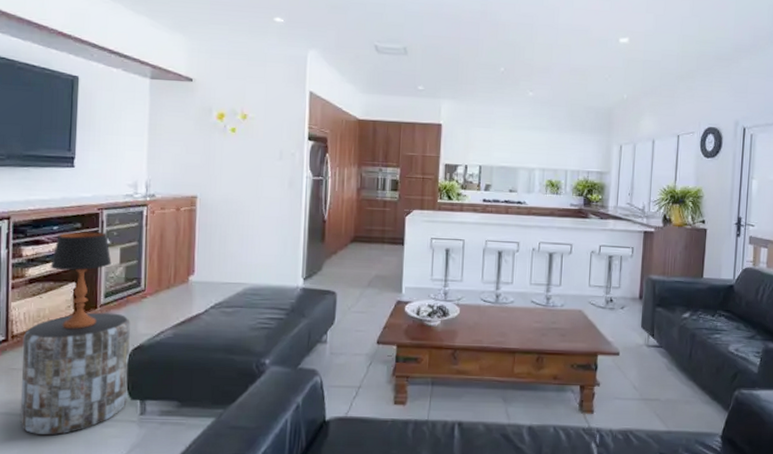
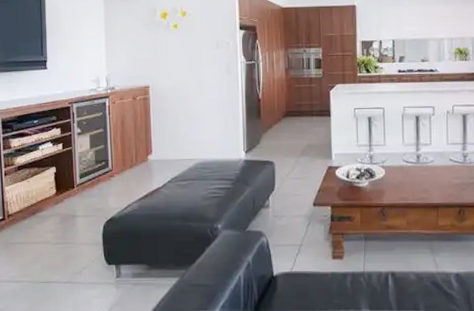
side table: present [20,312,130,436] -> none [16,191,105,299]
table lamp: present [50,231,112,329] -> none [34,123,83,206]

